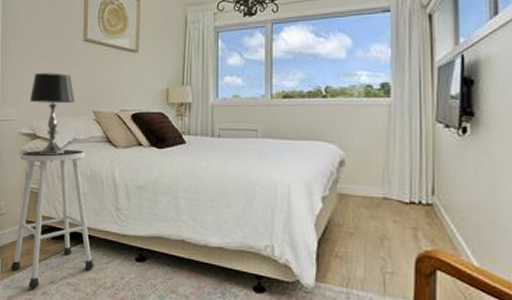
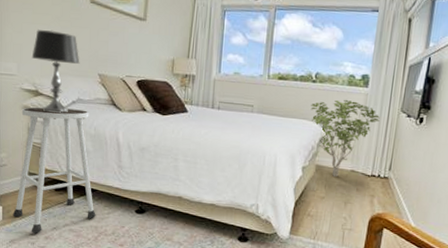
shrub: none [324,113,410,207] -> present [310,99,380,177]

